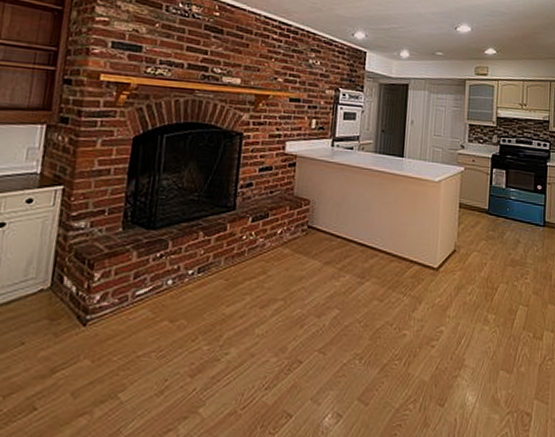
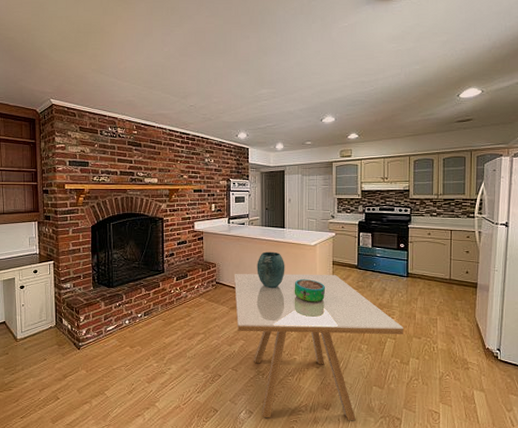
dining table: none [331,214,538,422] -> present [233,273,403,420]
vase: none [364,186,401,237] -> present [257,251,285,289]
decorative bowl: none [409,225,448,257] -> present [294,279,325,302]

